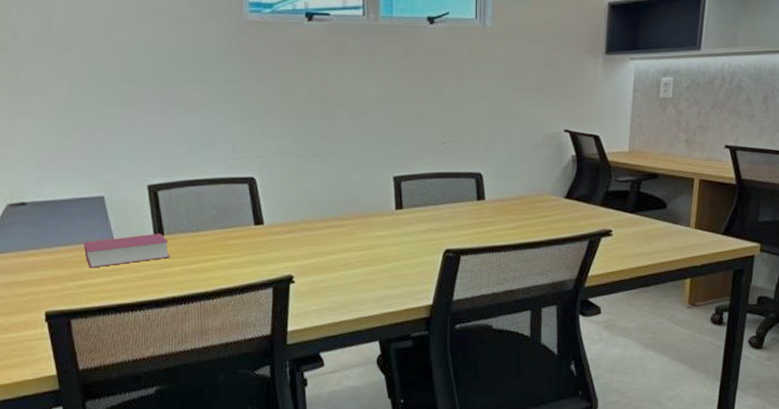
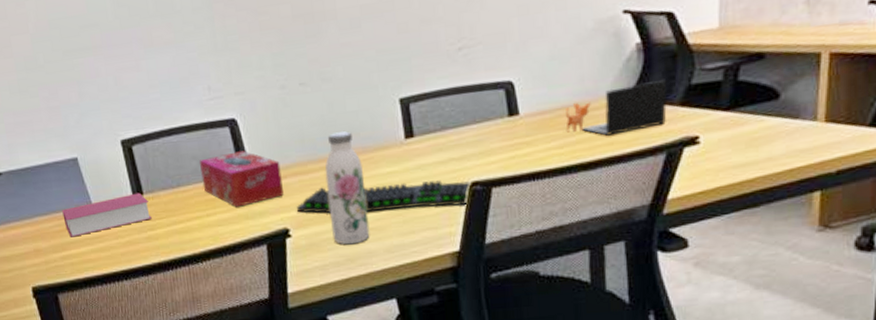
tissue box: none [219,206,291,254] -> present [200,150,284,207]
keyboard: none [302,243,447,268] -> present [297,180,473,214]
water bottle: none [328,198,361,293] -> present [325,131,370,245]
laptop: none [519,186,592,223] -> present [565,80,668,136]

